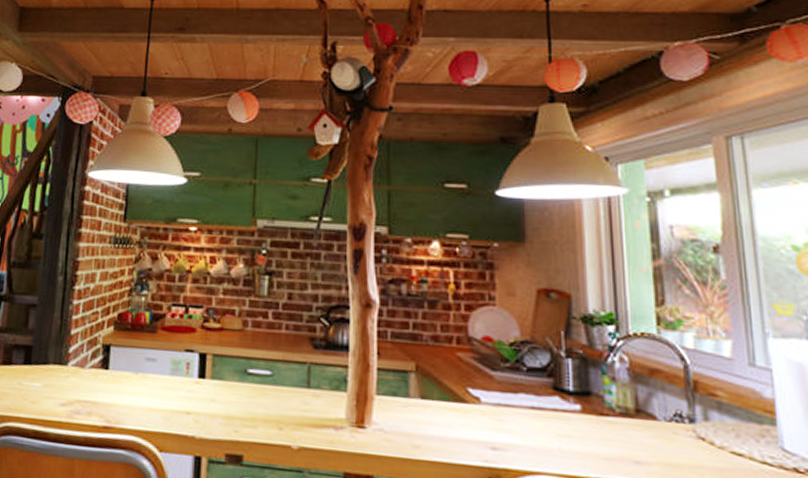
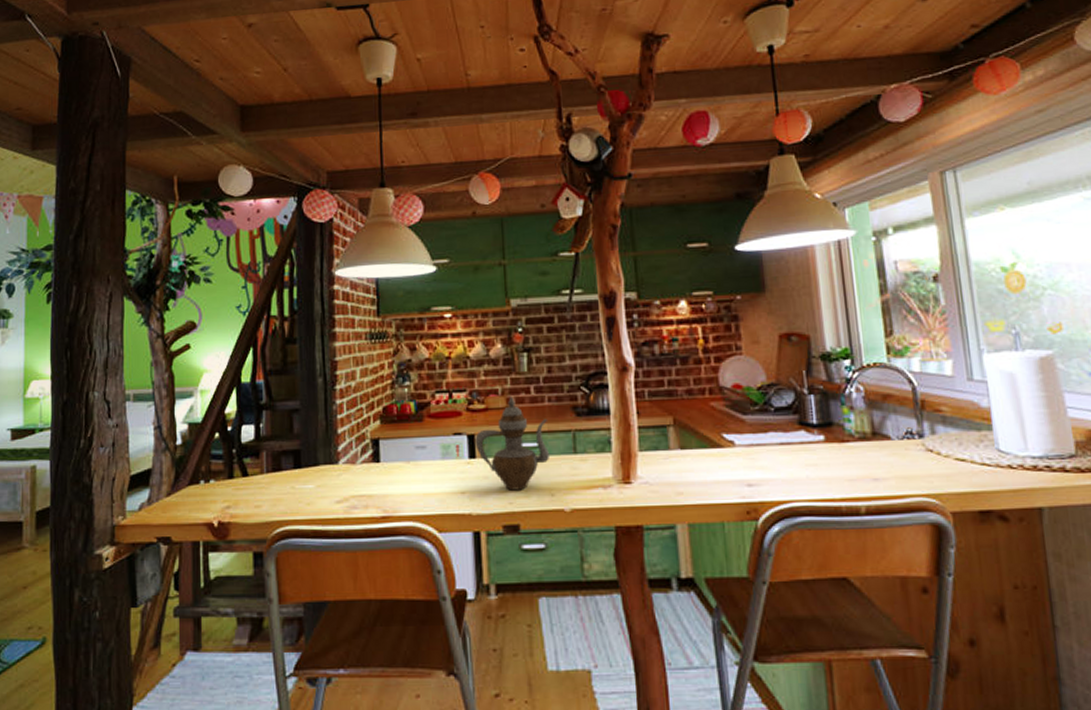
teapot: none [206,318,282,419] -> present [475,395,549,491]

